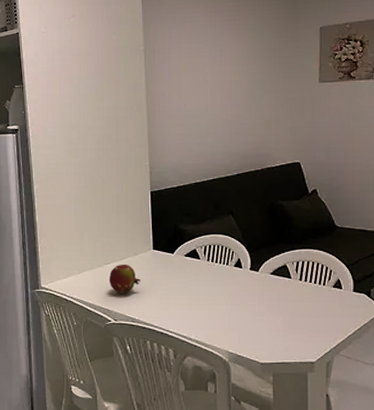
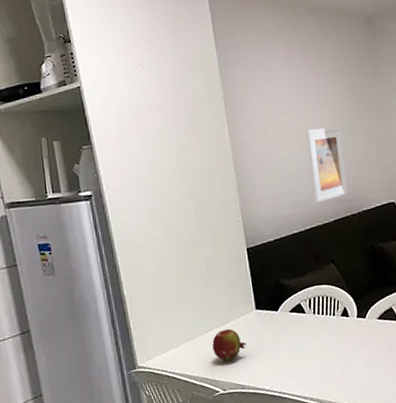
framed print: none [218,84,254,156] -> present [305,126,348,204]

